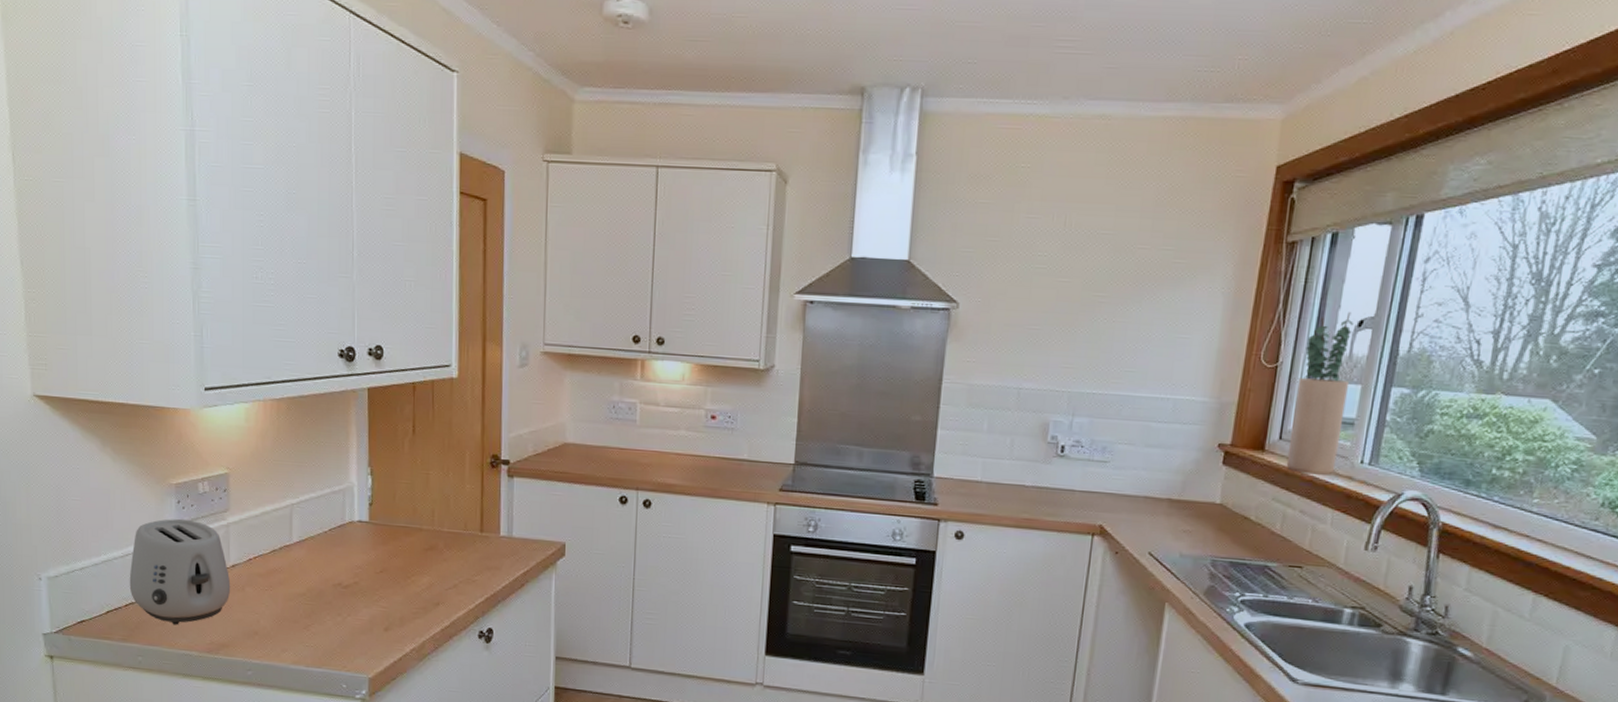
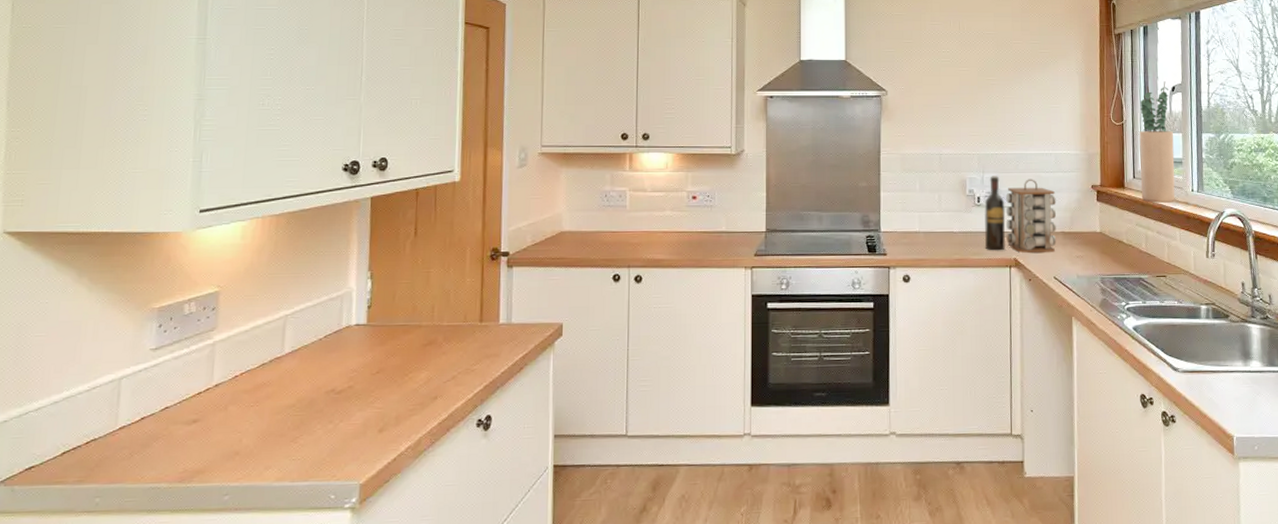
toaster: present [129,518,231,625] -> none [93,342,212,457]
wine bottle: none [1062,421,1097,514] -> present [983,176,1006,251]
spice rack: none [1092,428,1167,523] -> present [1006,179,1057,254]

